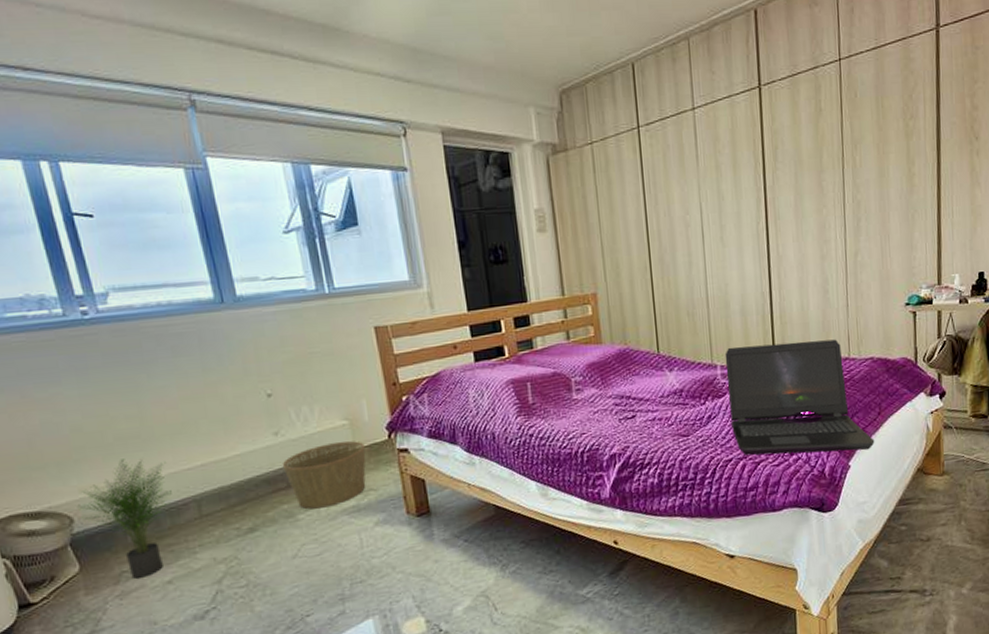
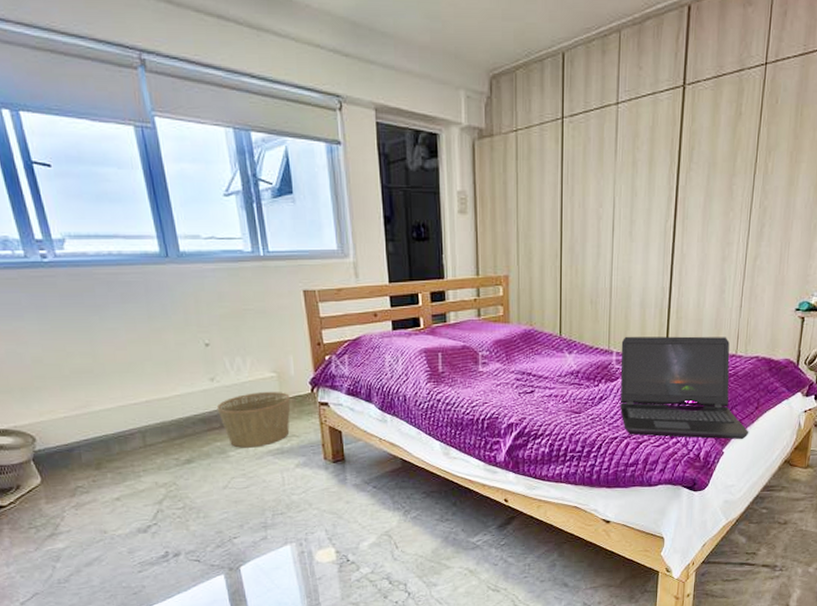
potted plant: present [78,459,172,579] -> none [40,390,120,493]

